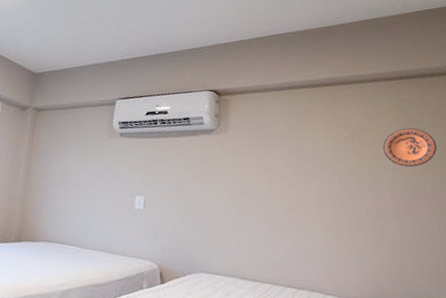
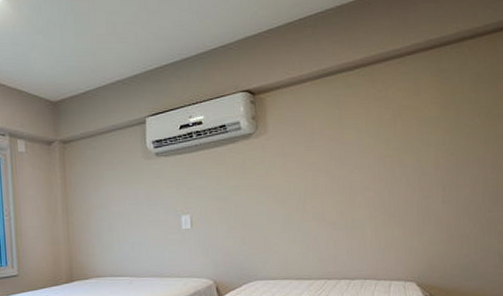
decorative plate: present [382,128,436,168] -> none [425,98,478,141]

